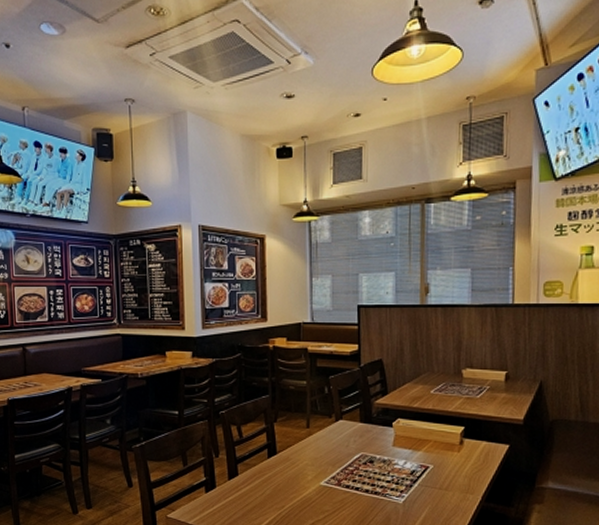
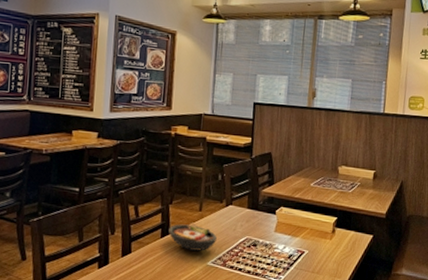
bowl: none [276,440,328,471] -> present [168,222,217,251]

